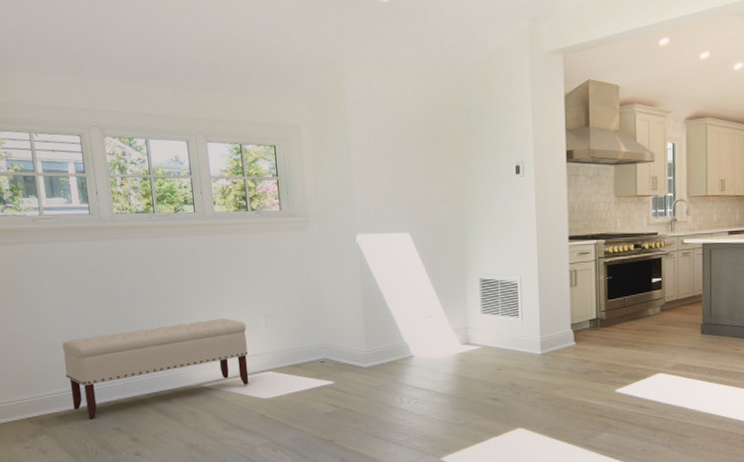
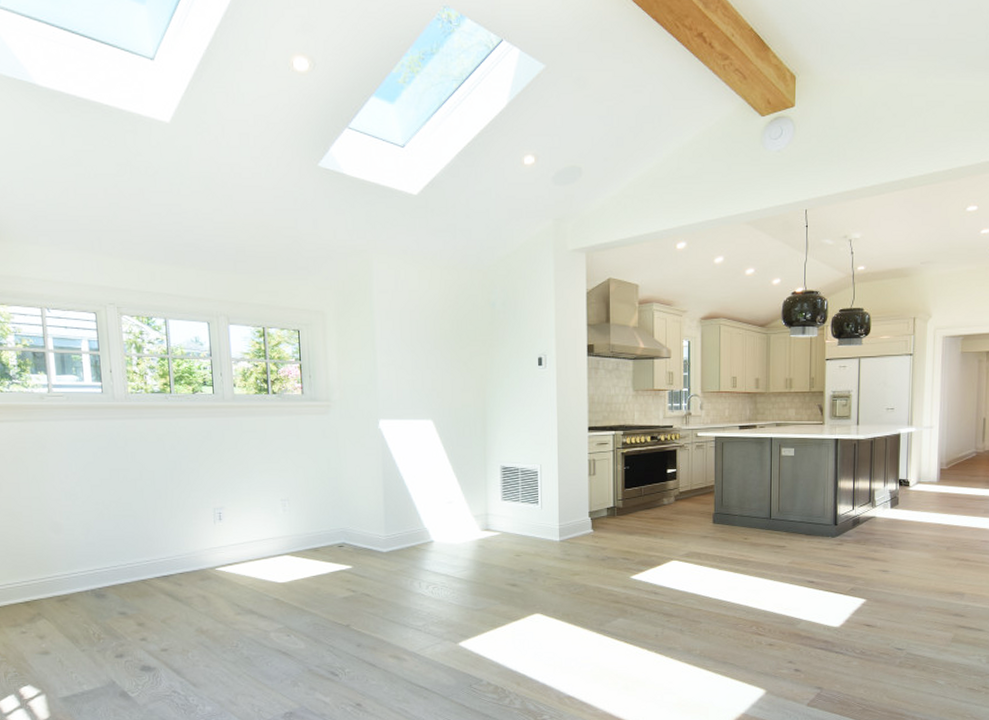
bench: present [62,319,249,419] -> none [66,501,264,603]

